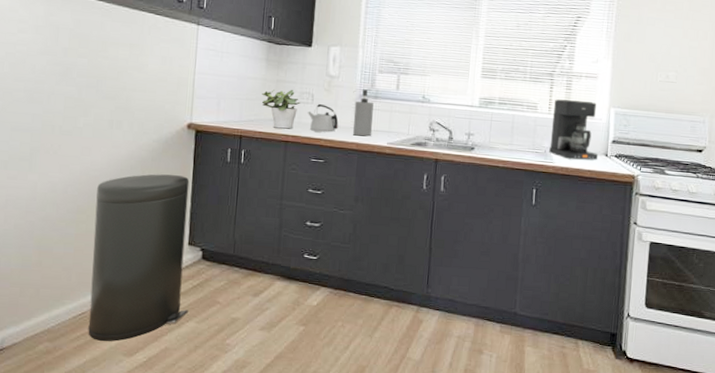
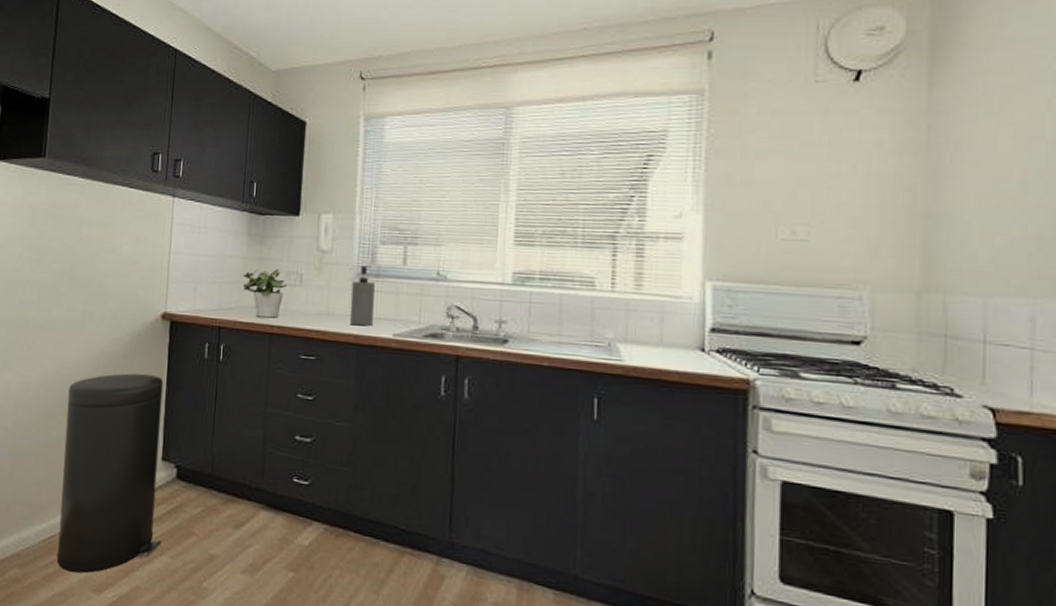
kettle: present [308,103,339,133] -> none [296,285,332,322]
coffee maker: present [549,99,599,161] -> none [615,271,691,358]

